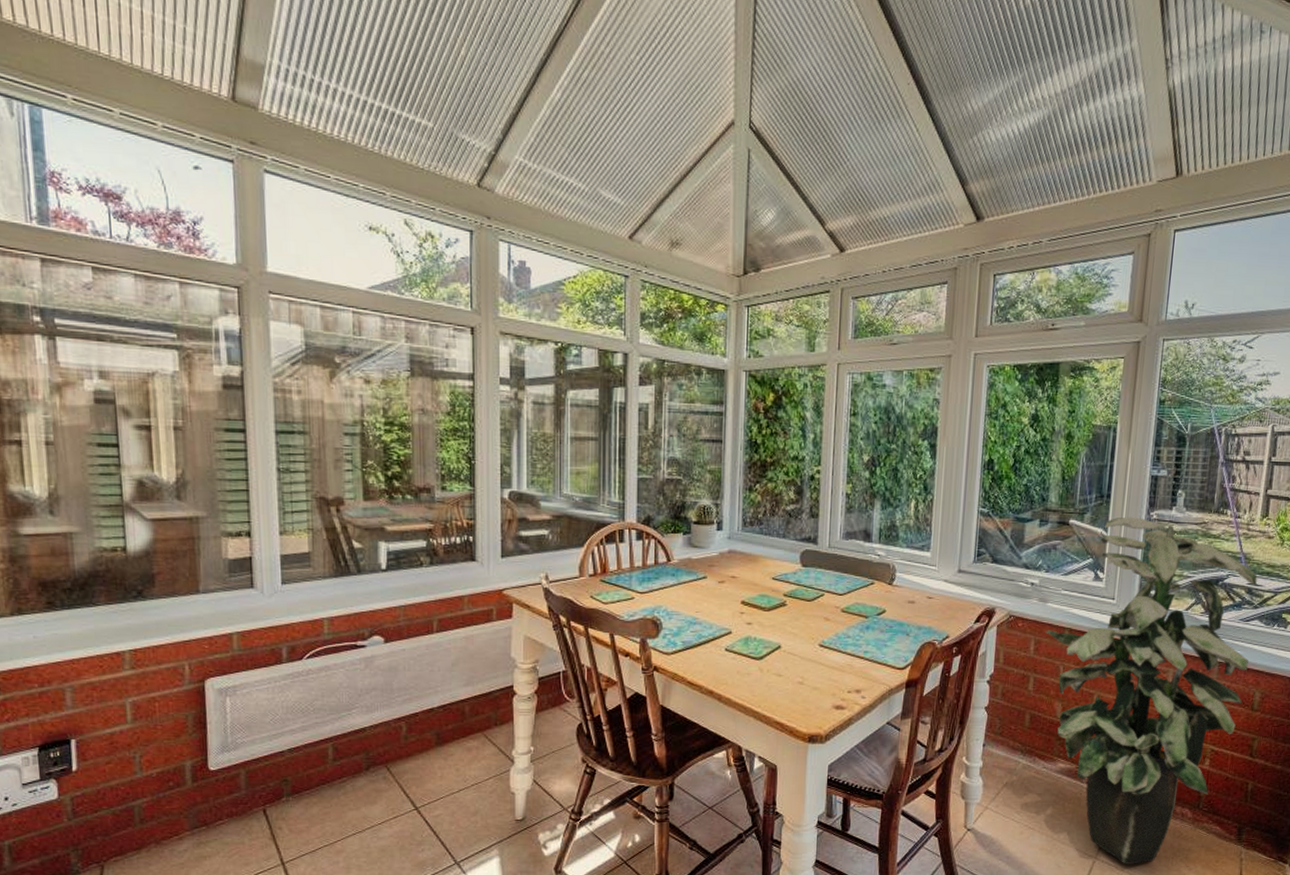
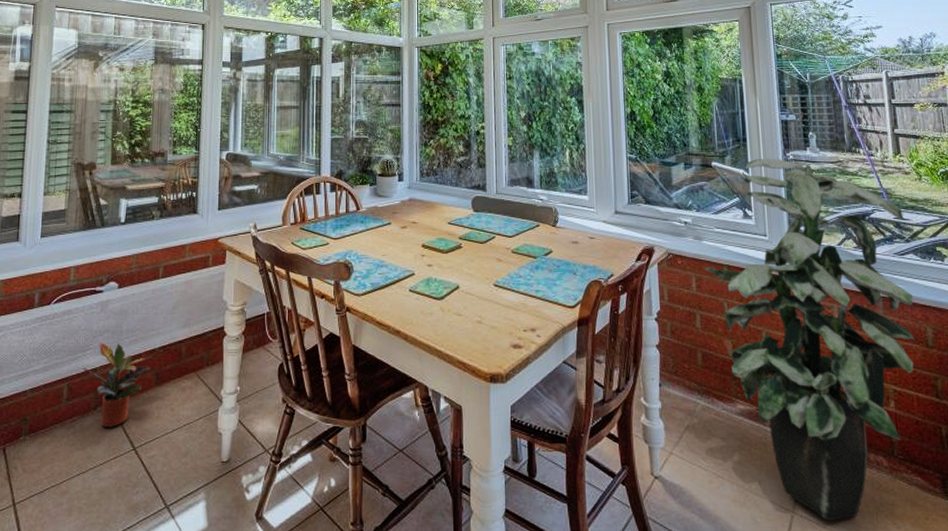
potted plant: none [347,700,431,788] -> present [81,342,153,427]

